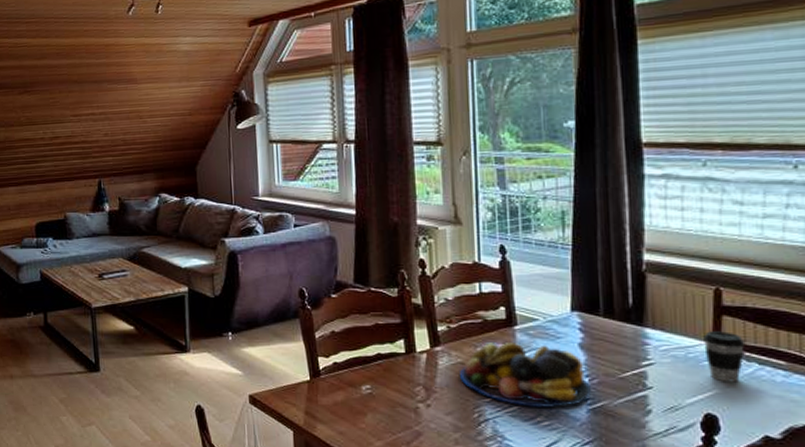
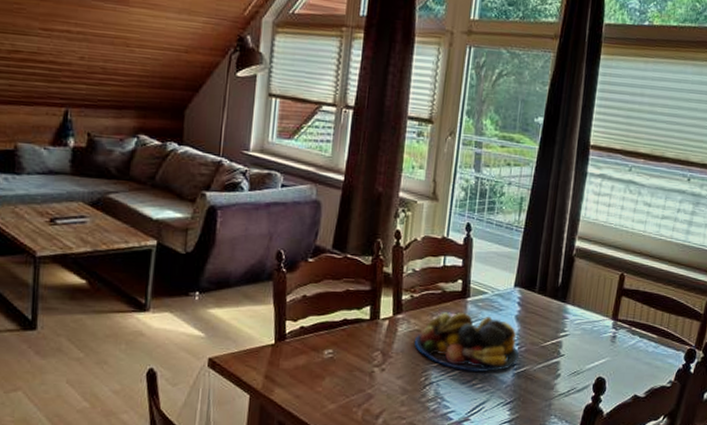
coffee cup: present [703,331,745,382] -> none [605,309,633,352]

